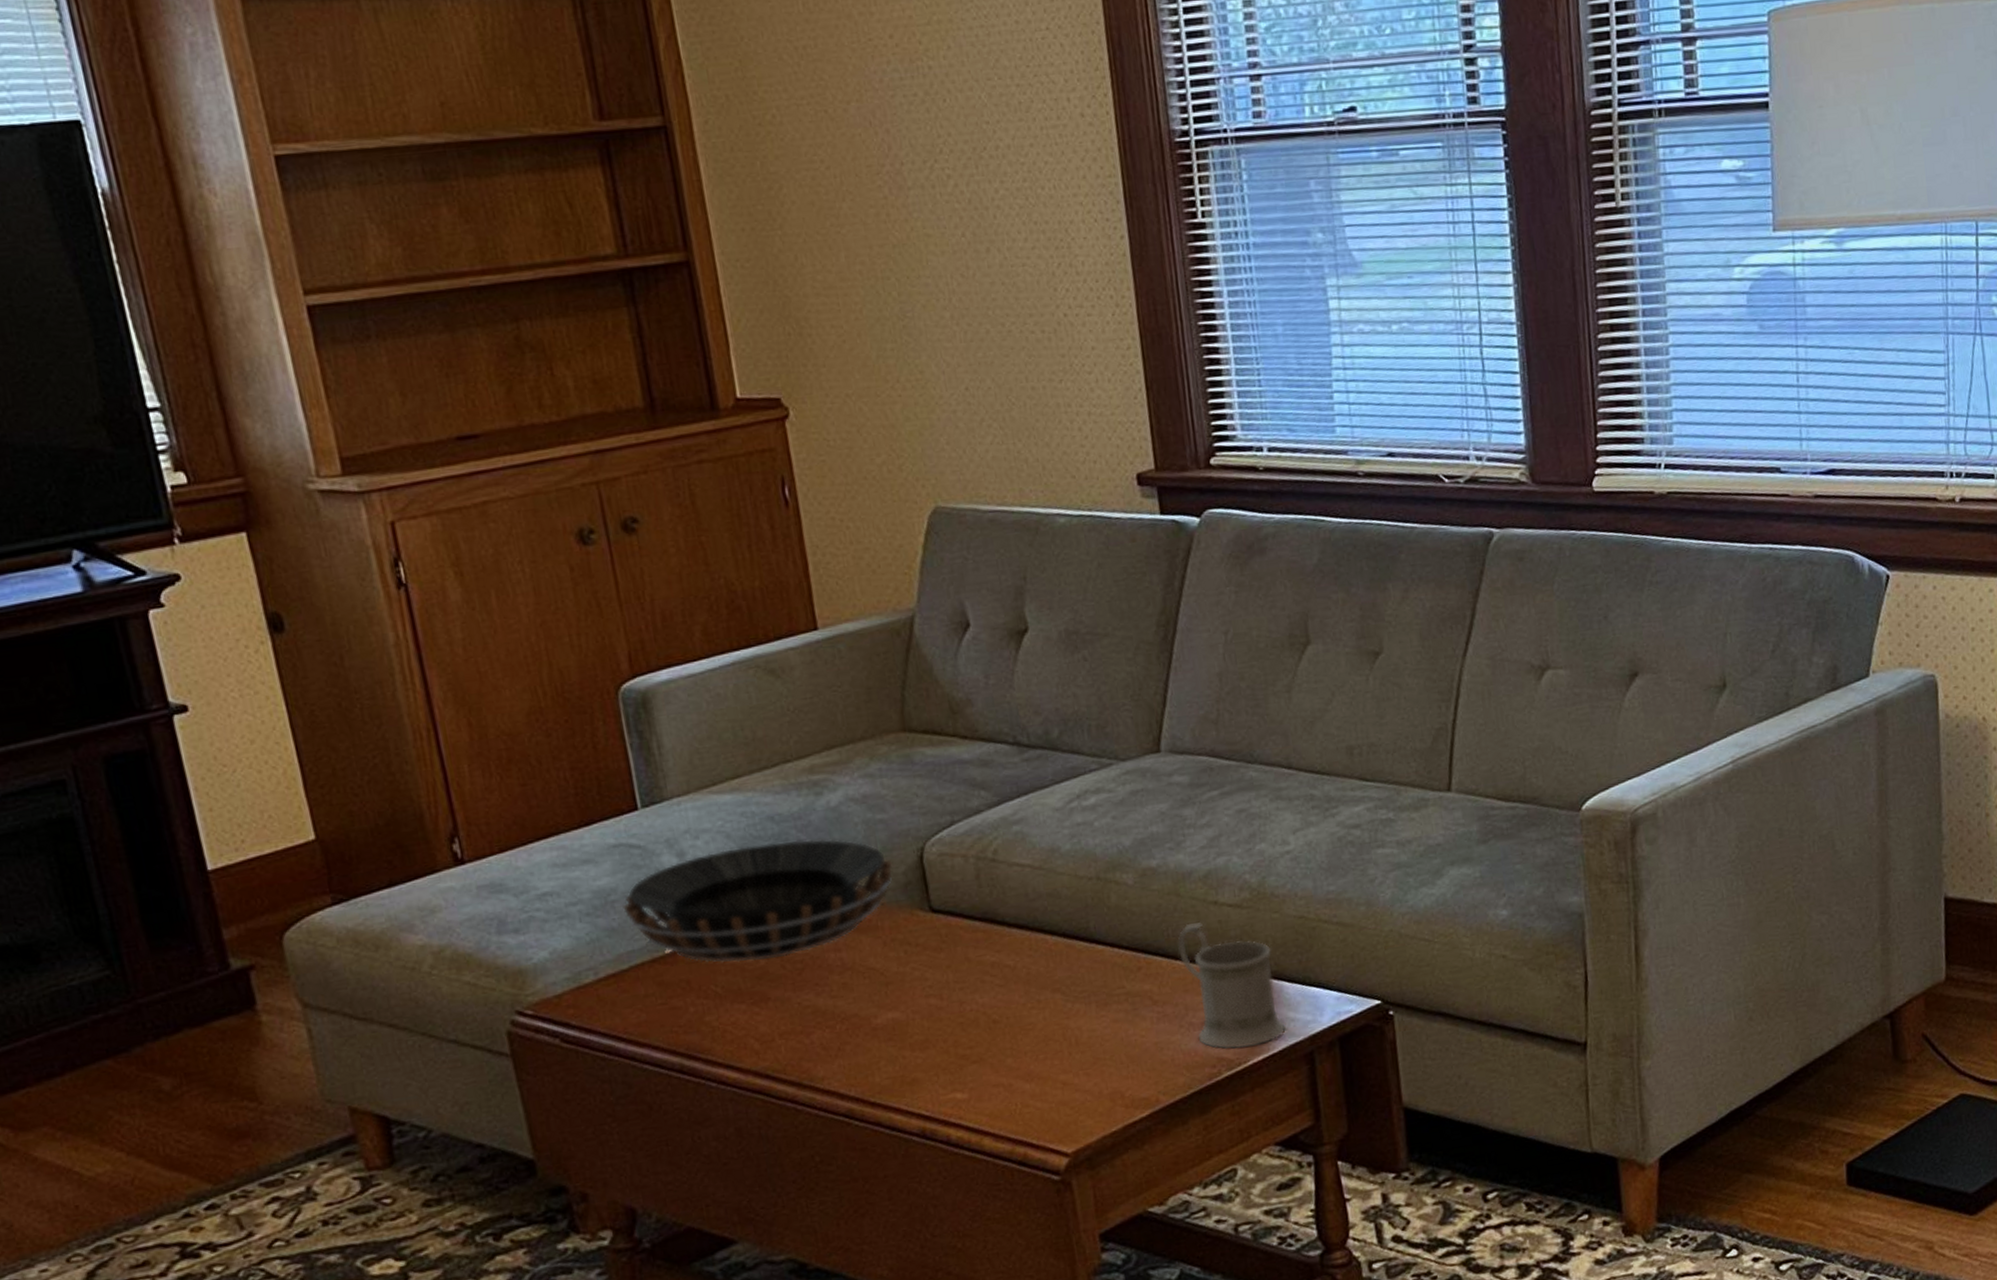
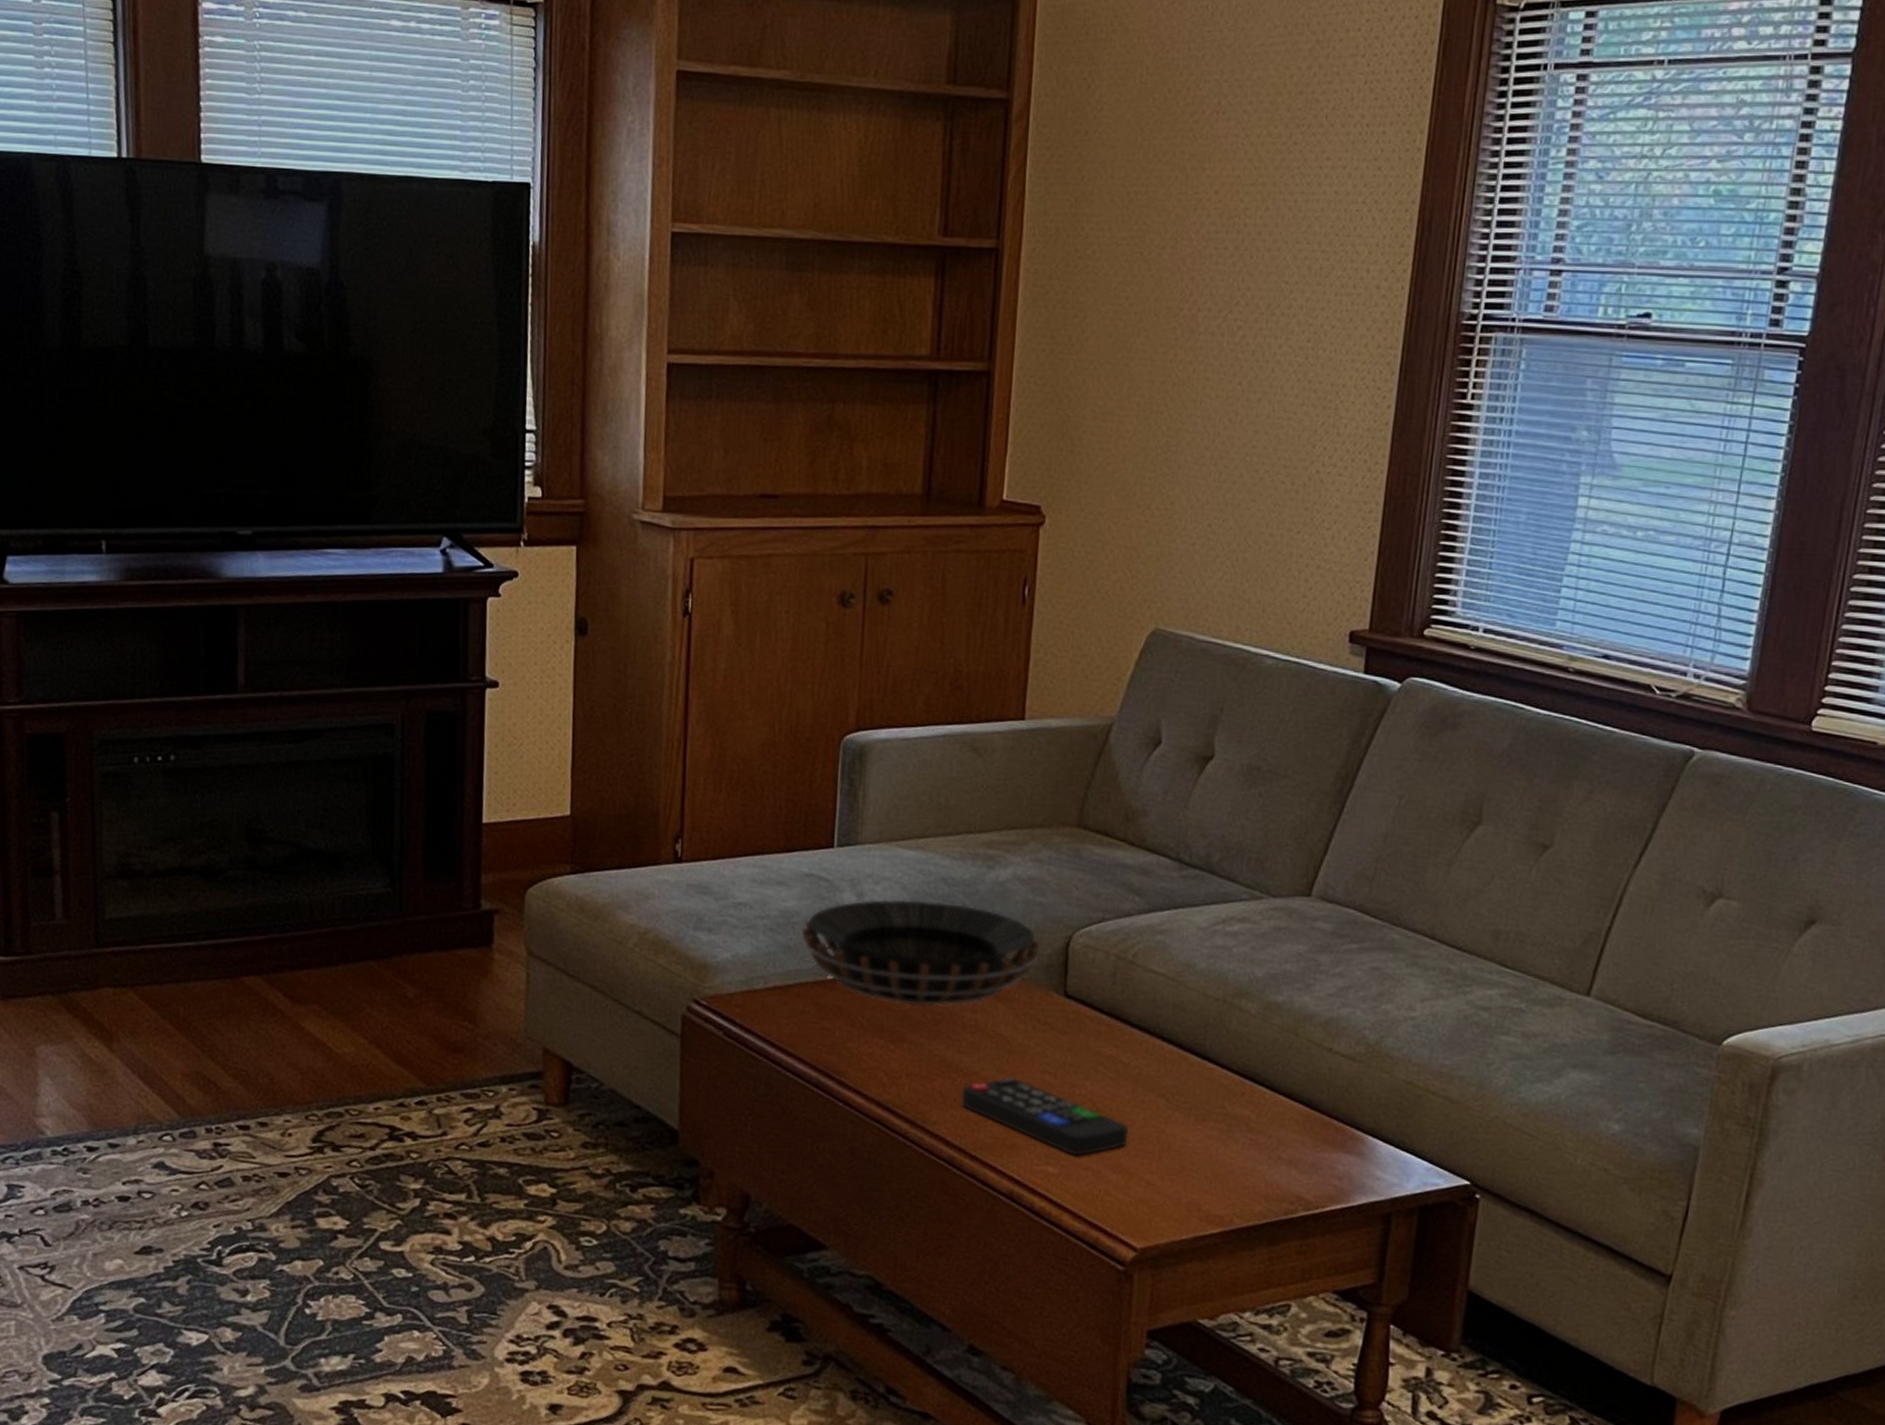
remote control: none [844,1009,1033,1076] -> present [961,1076,1129,1157]
mug: present [1177,922,1286,1050] -> none [1283,1062,1373,1195]

